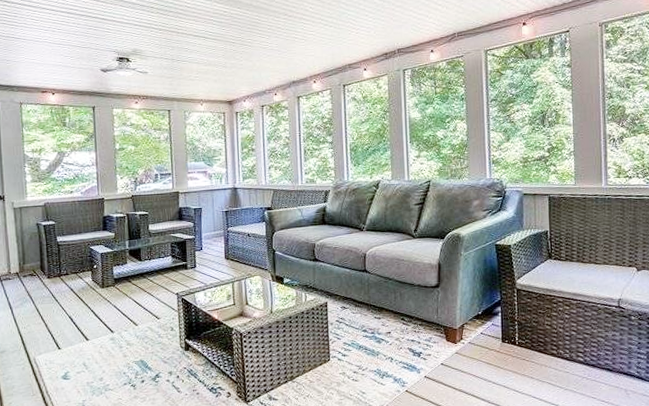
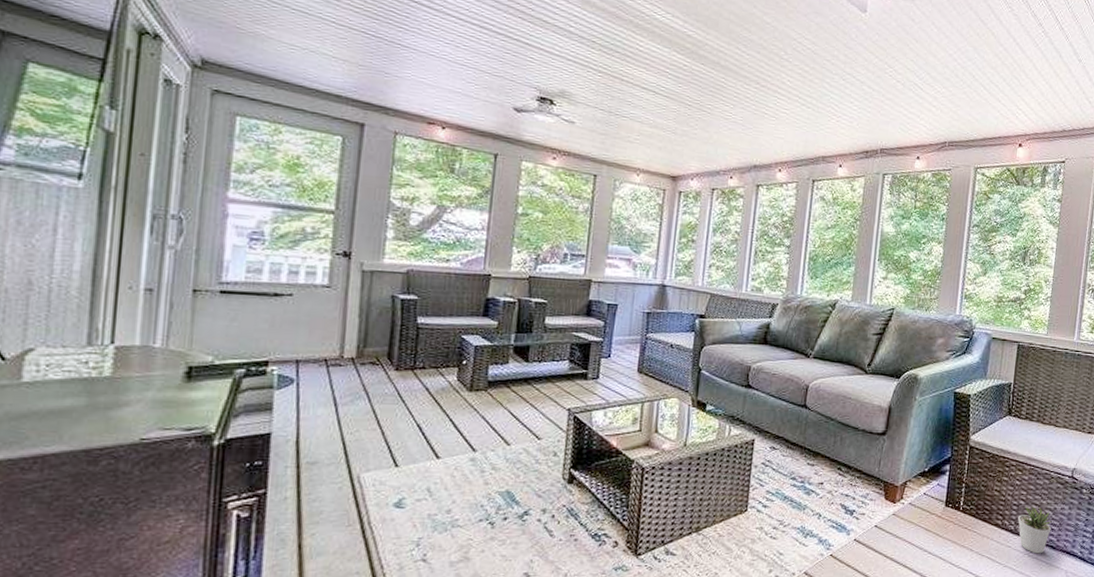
potted plant: none [572,336,606,377] -> present [1018,506,1052,554]

